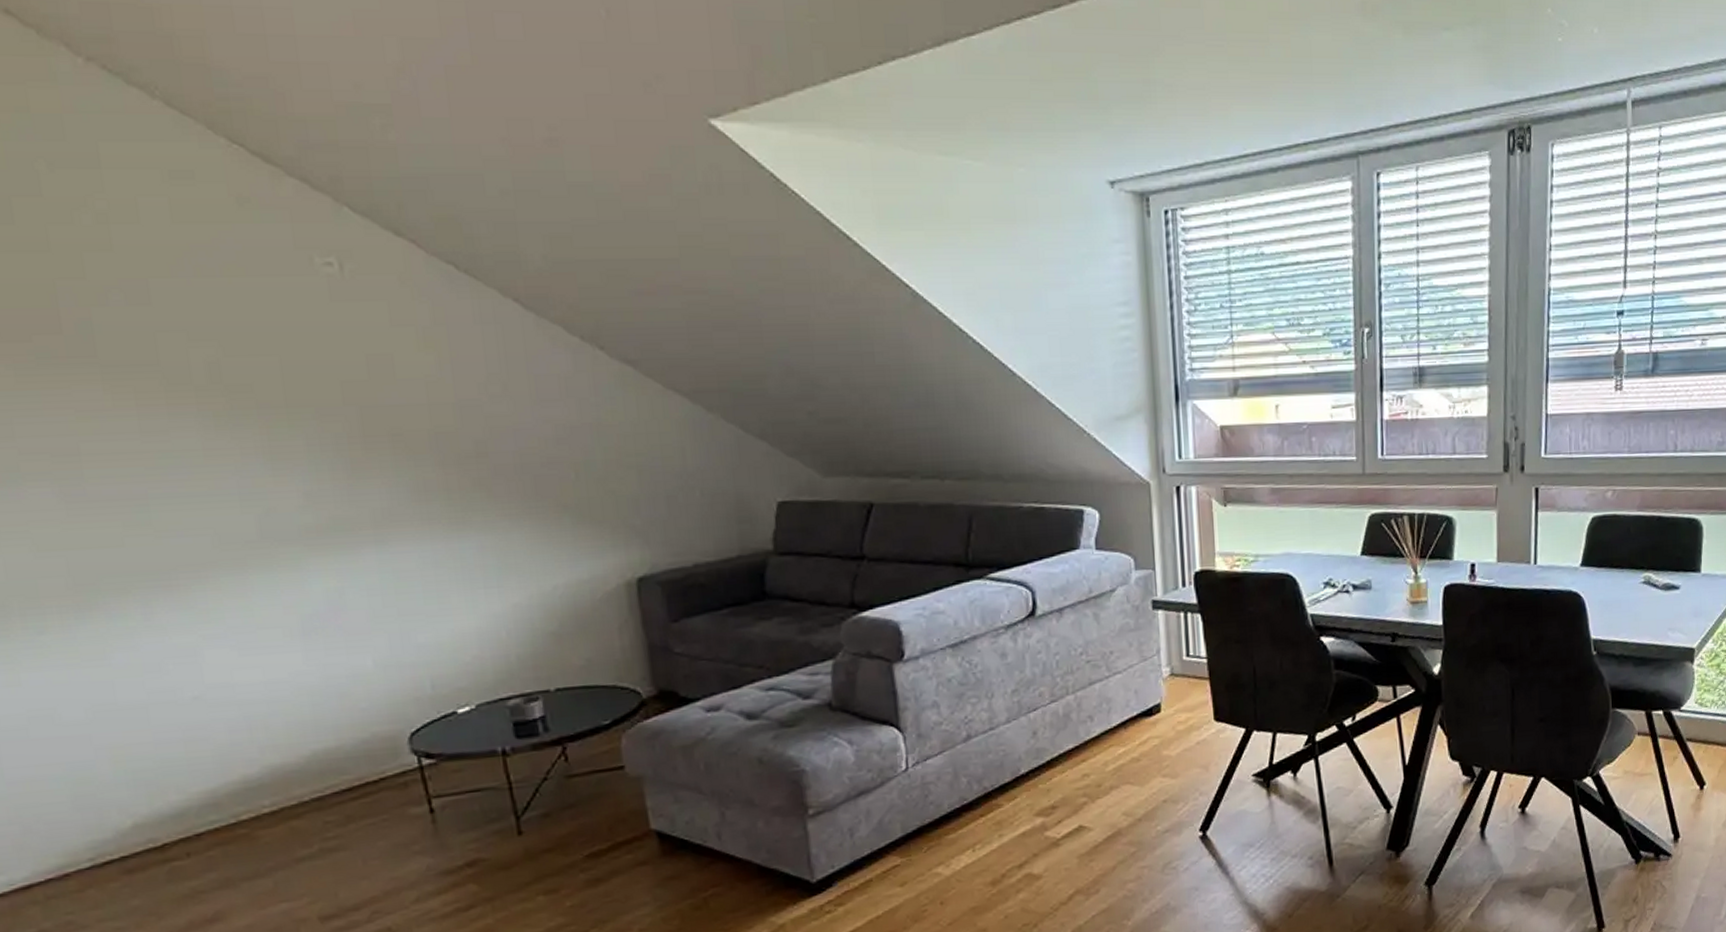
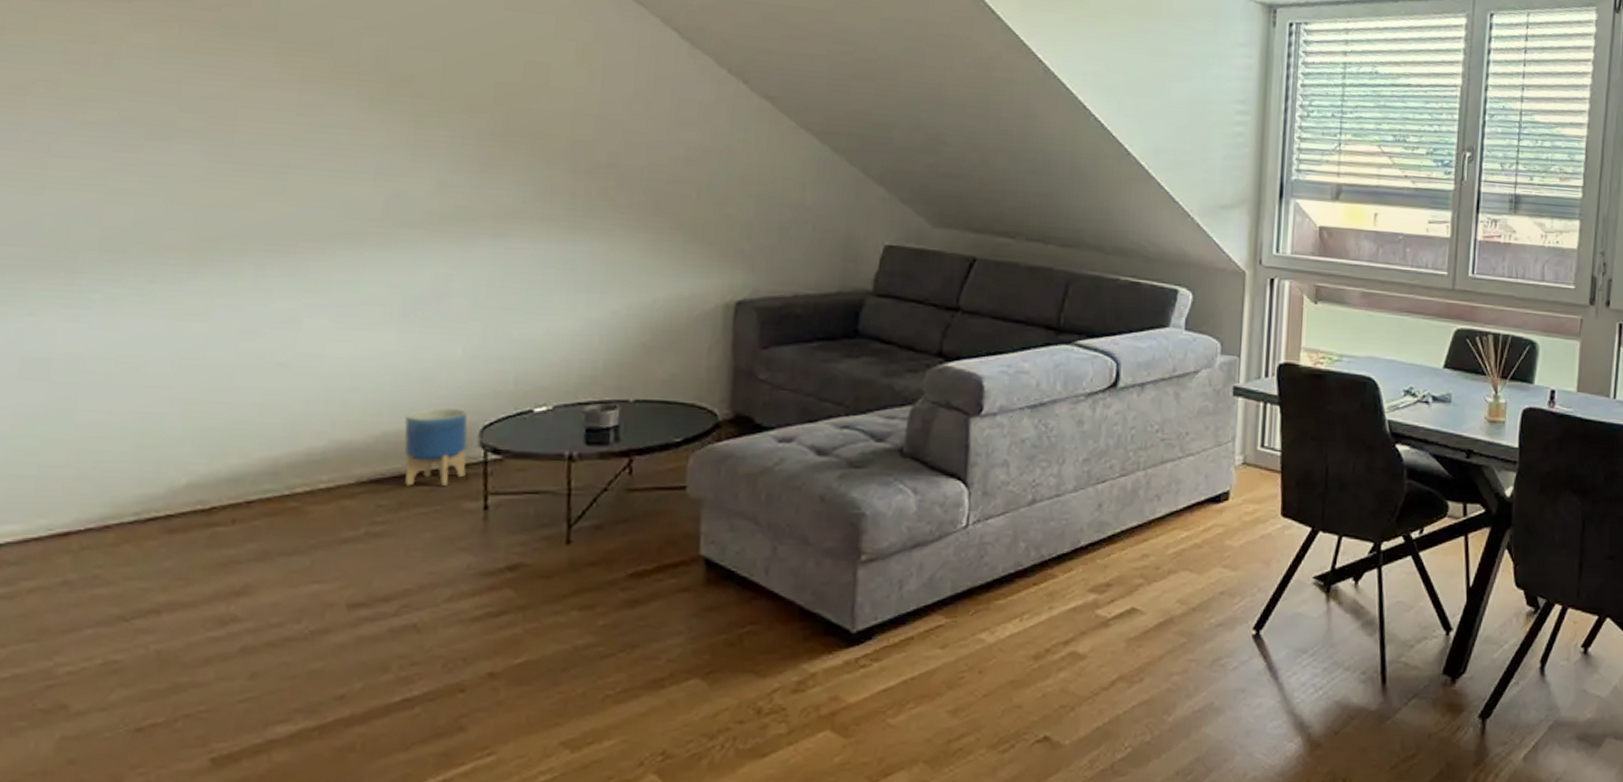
planter: none [331,719,404,800] -> present [404,408,468,486]

